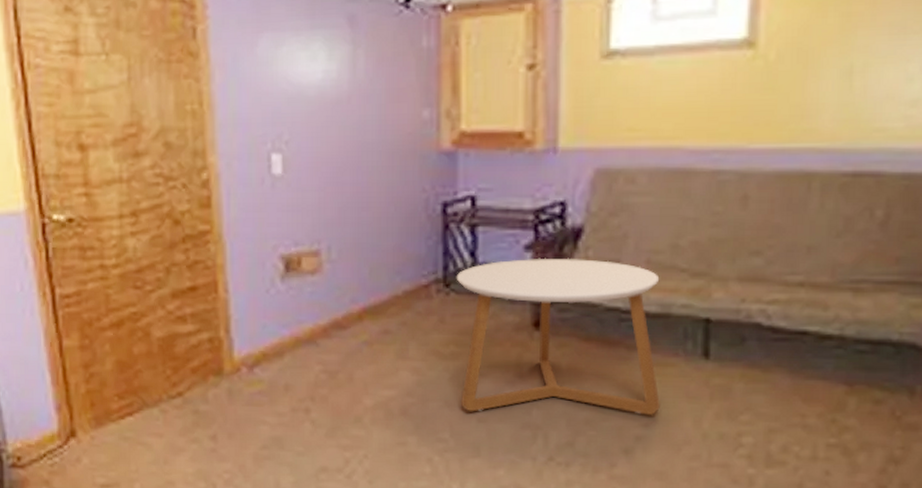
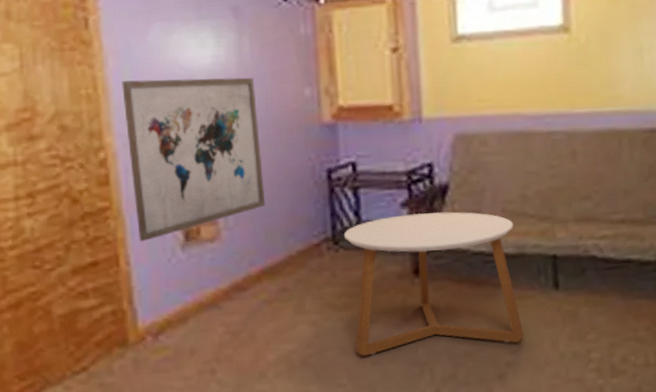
wall art: none [227,95,373,270] -> present [121,77,266,242]

